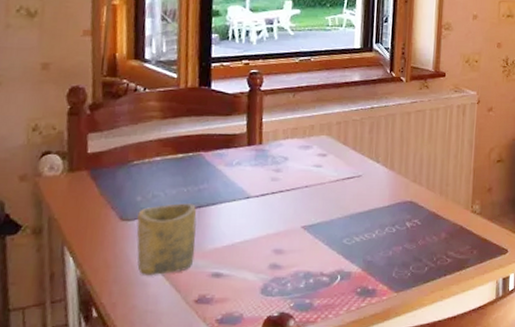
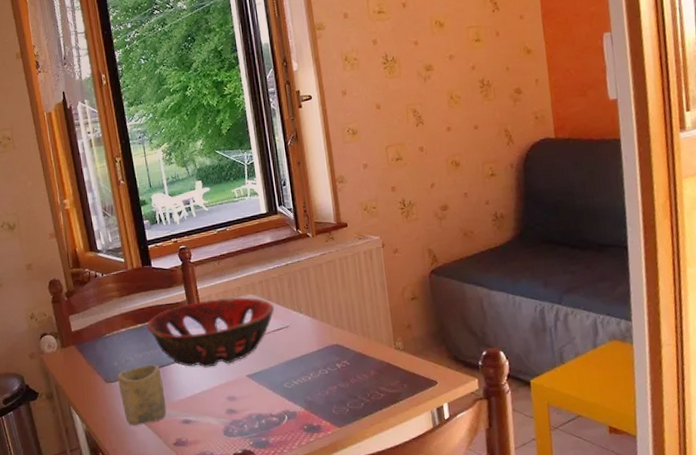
decorative bowl: none [189,135,350,213] -> present [146,297,275,368]

